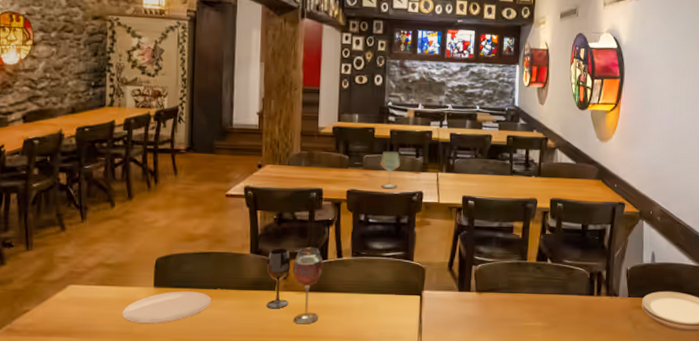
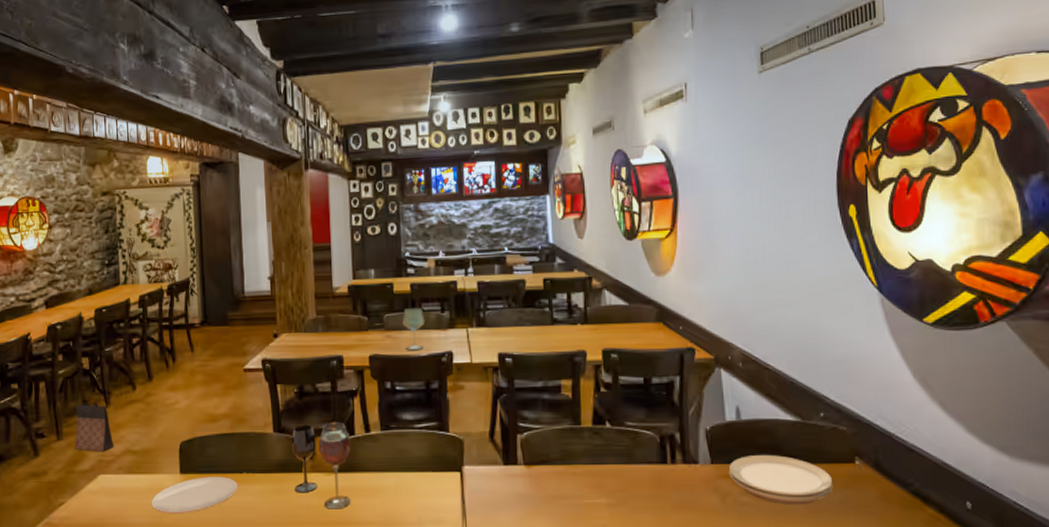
bag: none [45,216,87,264] -> present [74,403,114,452]

